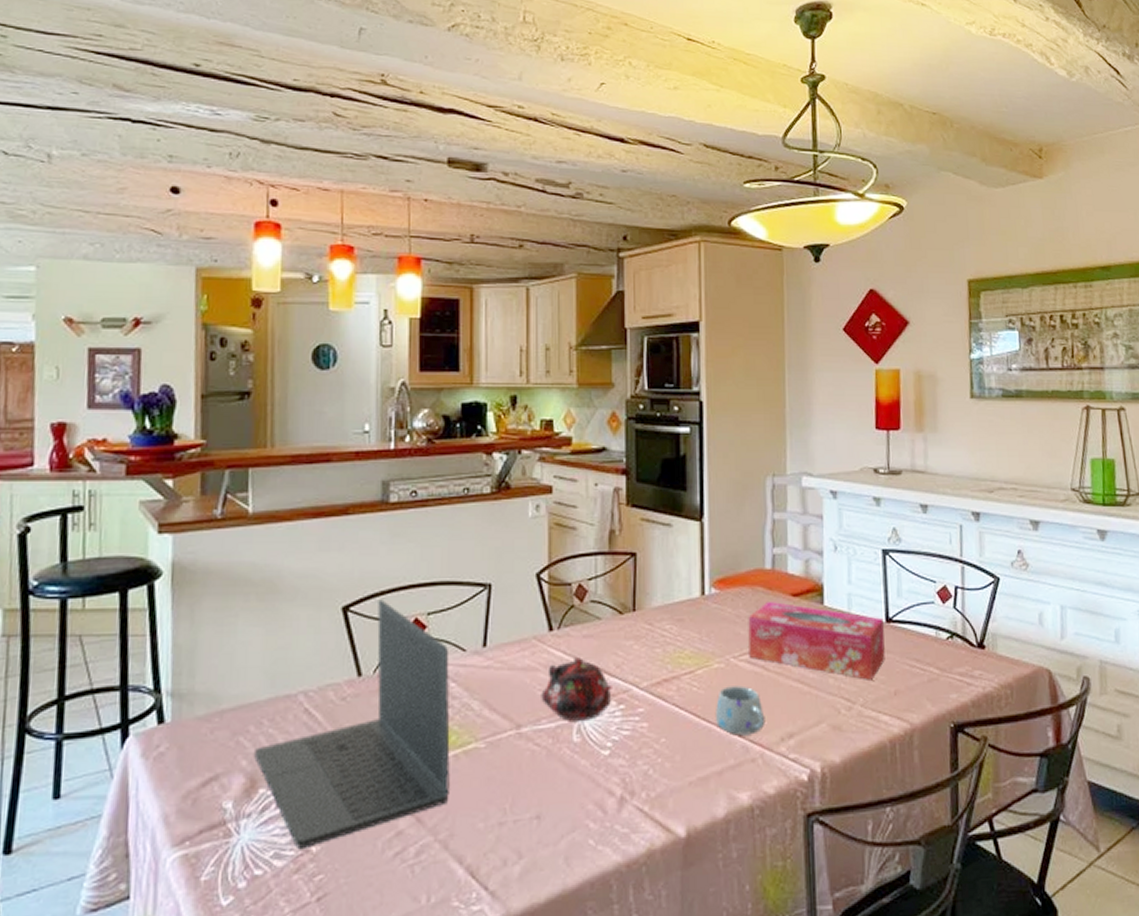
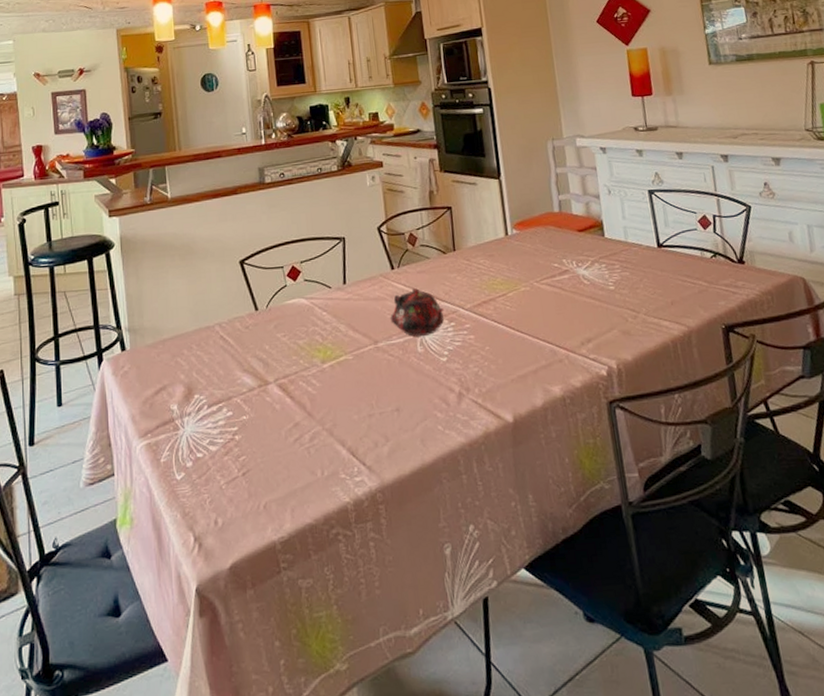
laptop: present [254,599,450,848] -> none [189,253,330,437]
mug: present [714,685,766,736] -> none [526,303,568,342]
tissue box: present [748,601,885,680] -> none [544,236,661,294]

